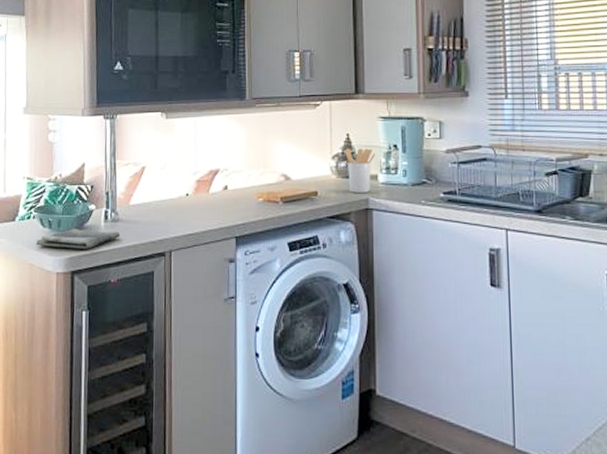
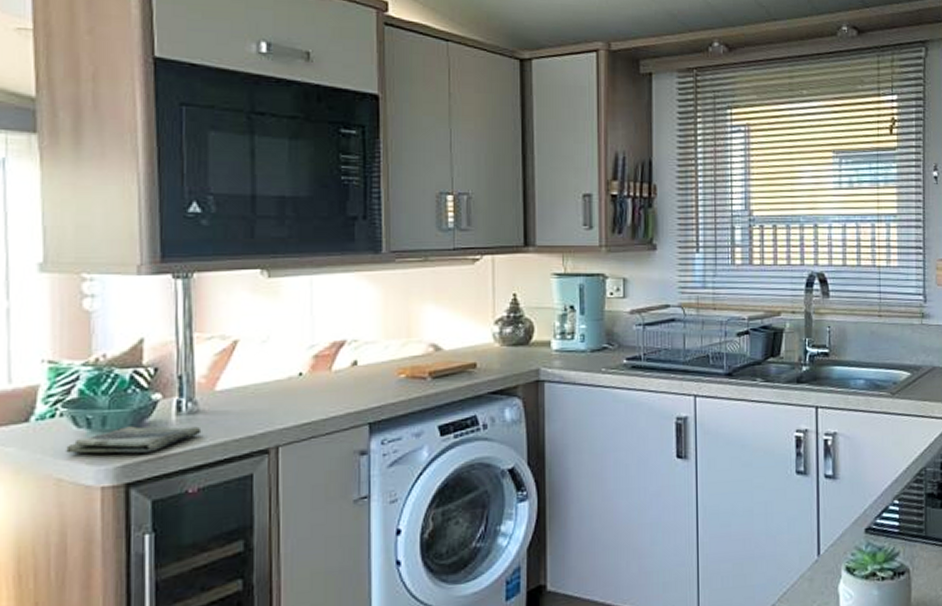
utensil holder: present [345,148,376,193] -> none [511,310,549,363]

